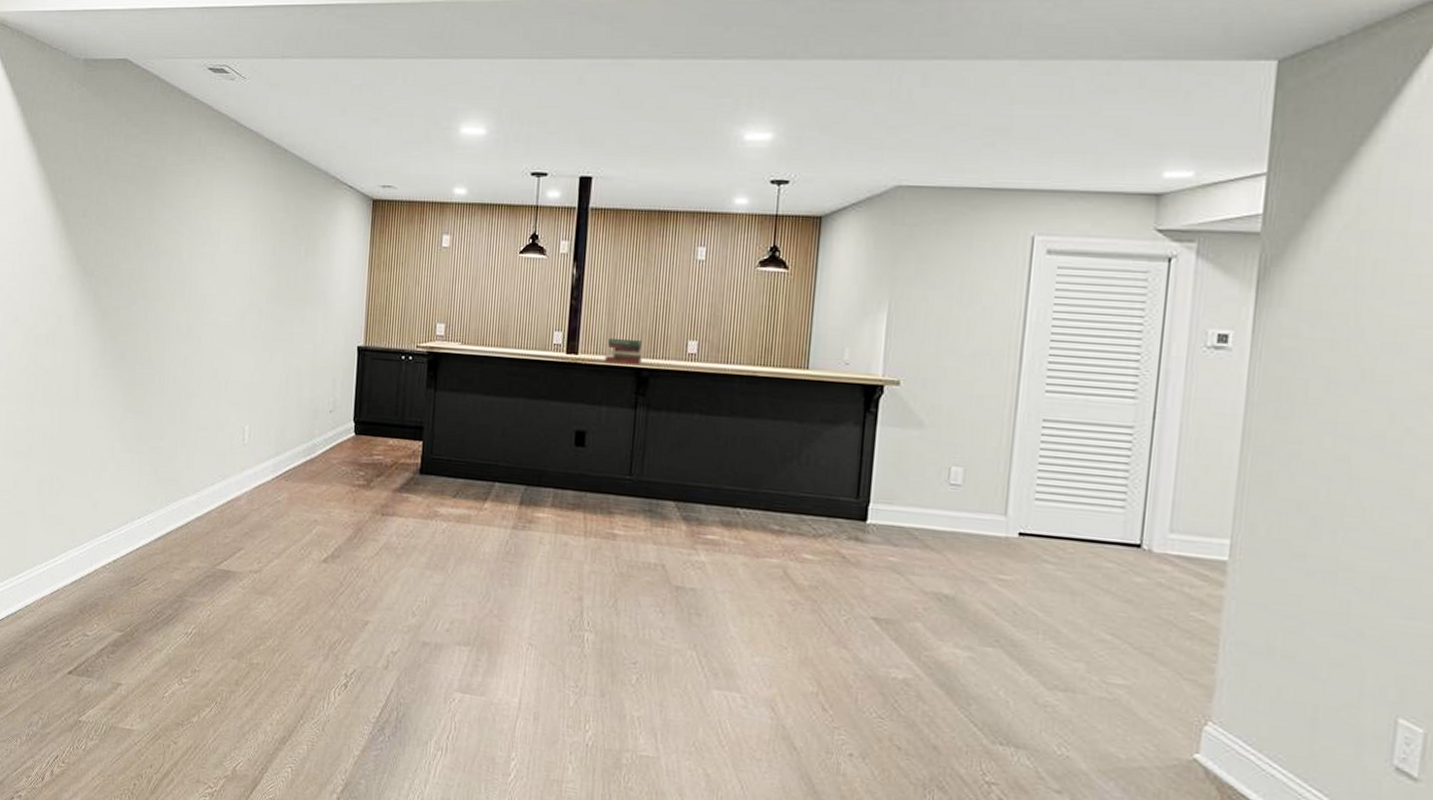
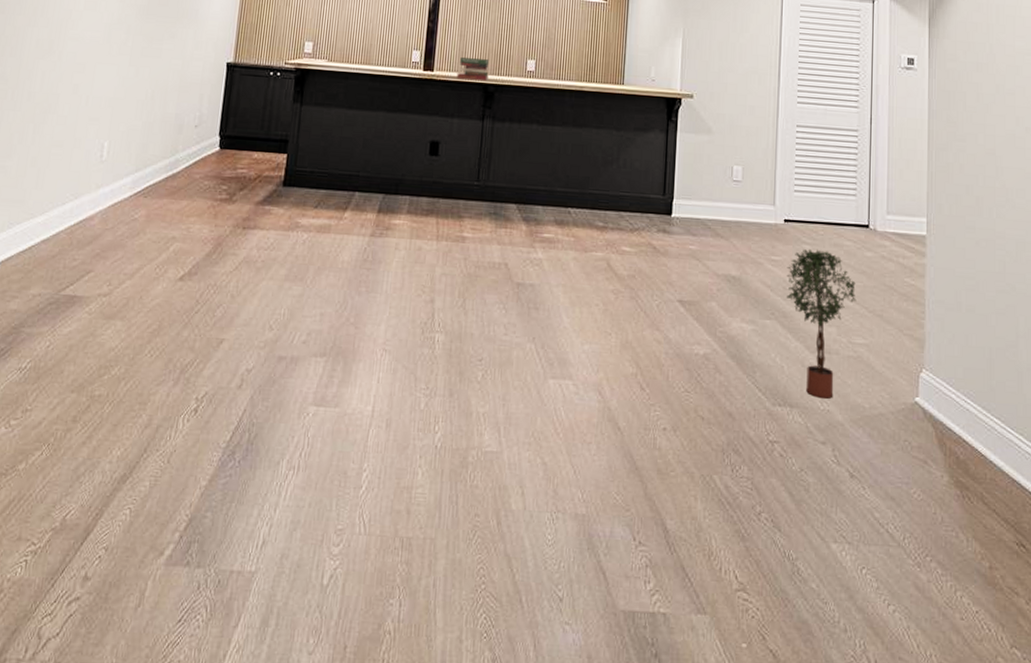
potted tree: none [1018,569,1117,744] -> present [786,249,856,400]

